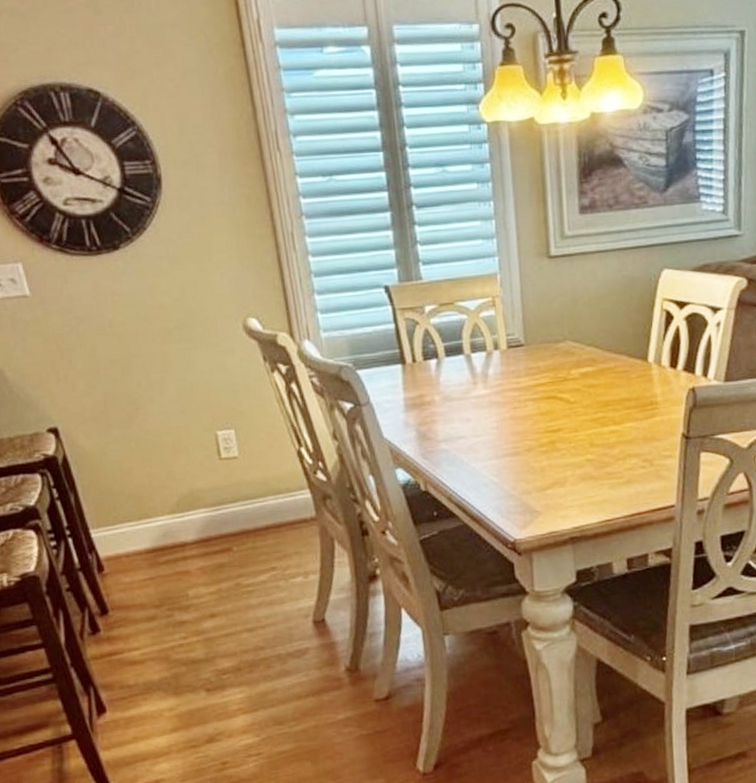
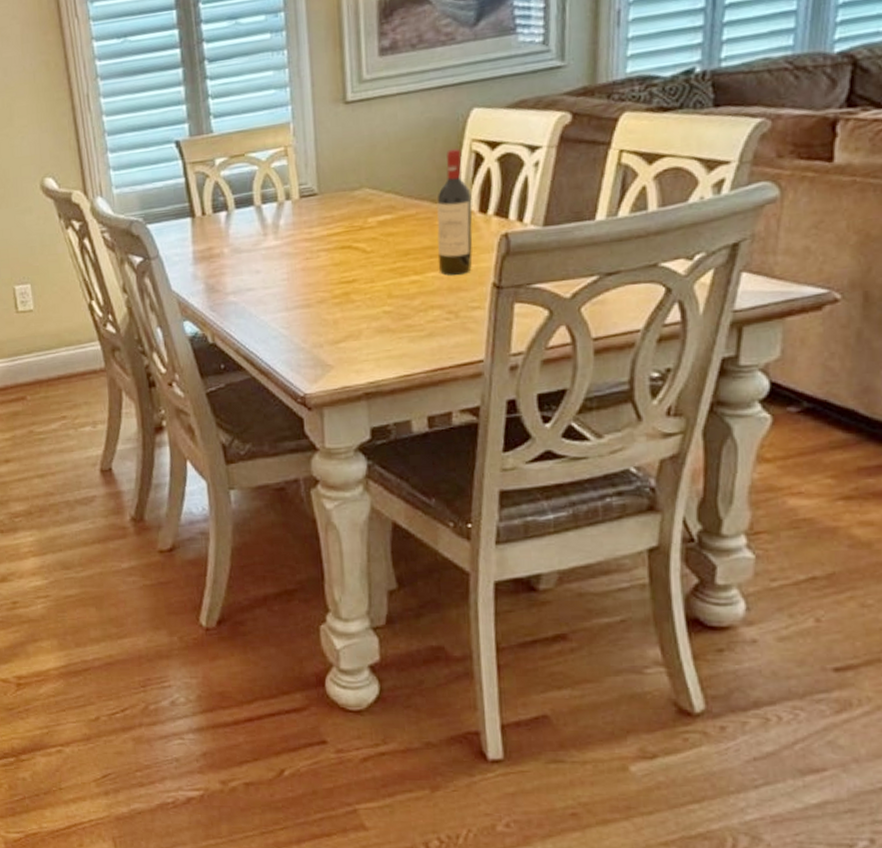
wine bottle: none [632,307,665,426] -> present [436,148,473,275]

